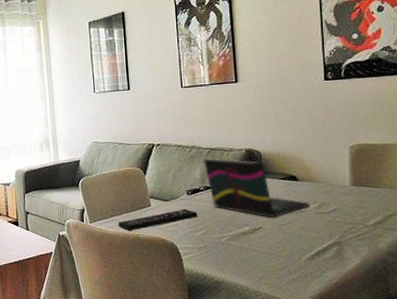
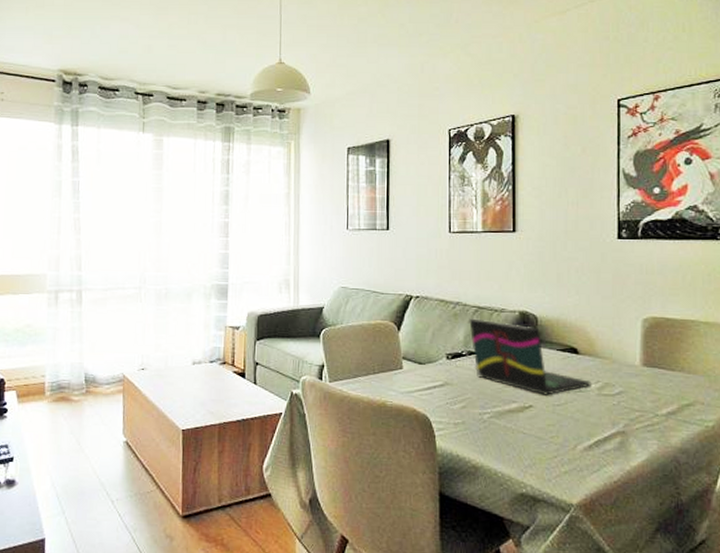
remote control: present [118,208,198,231] -> none [362,375,458,395]

